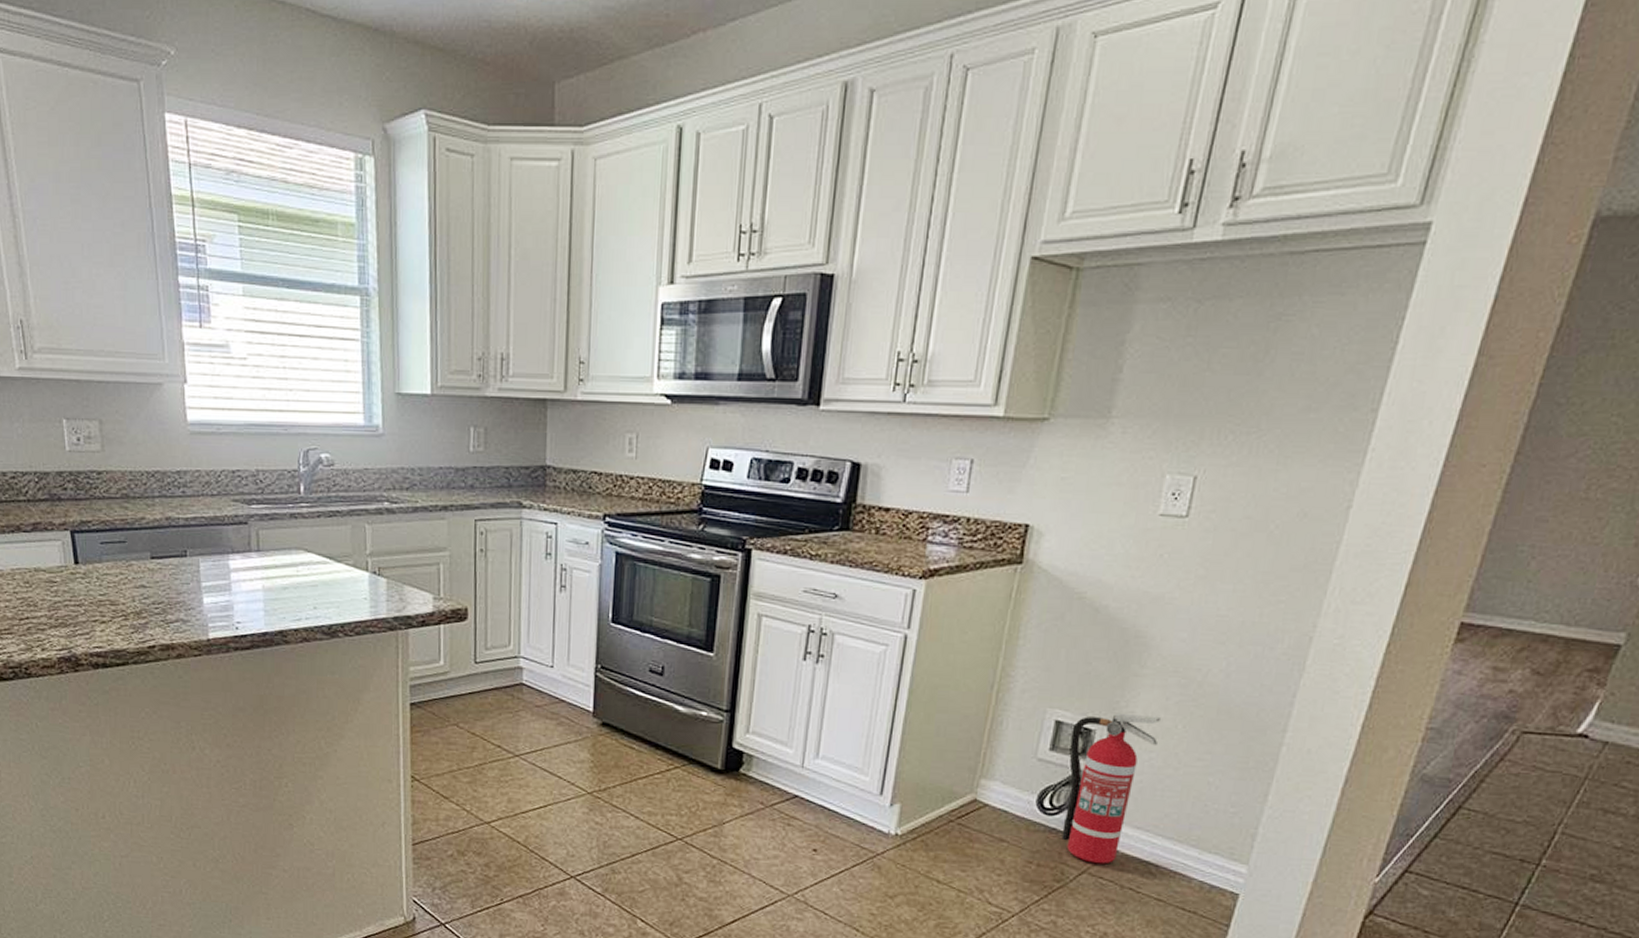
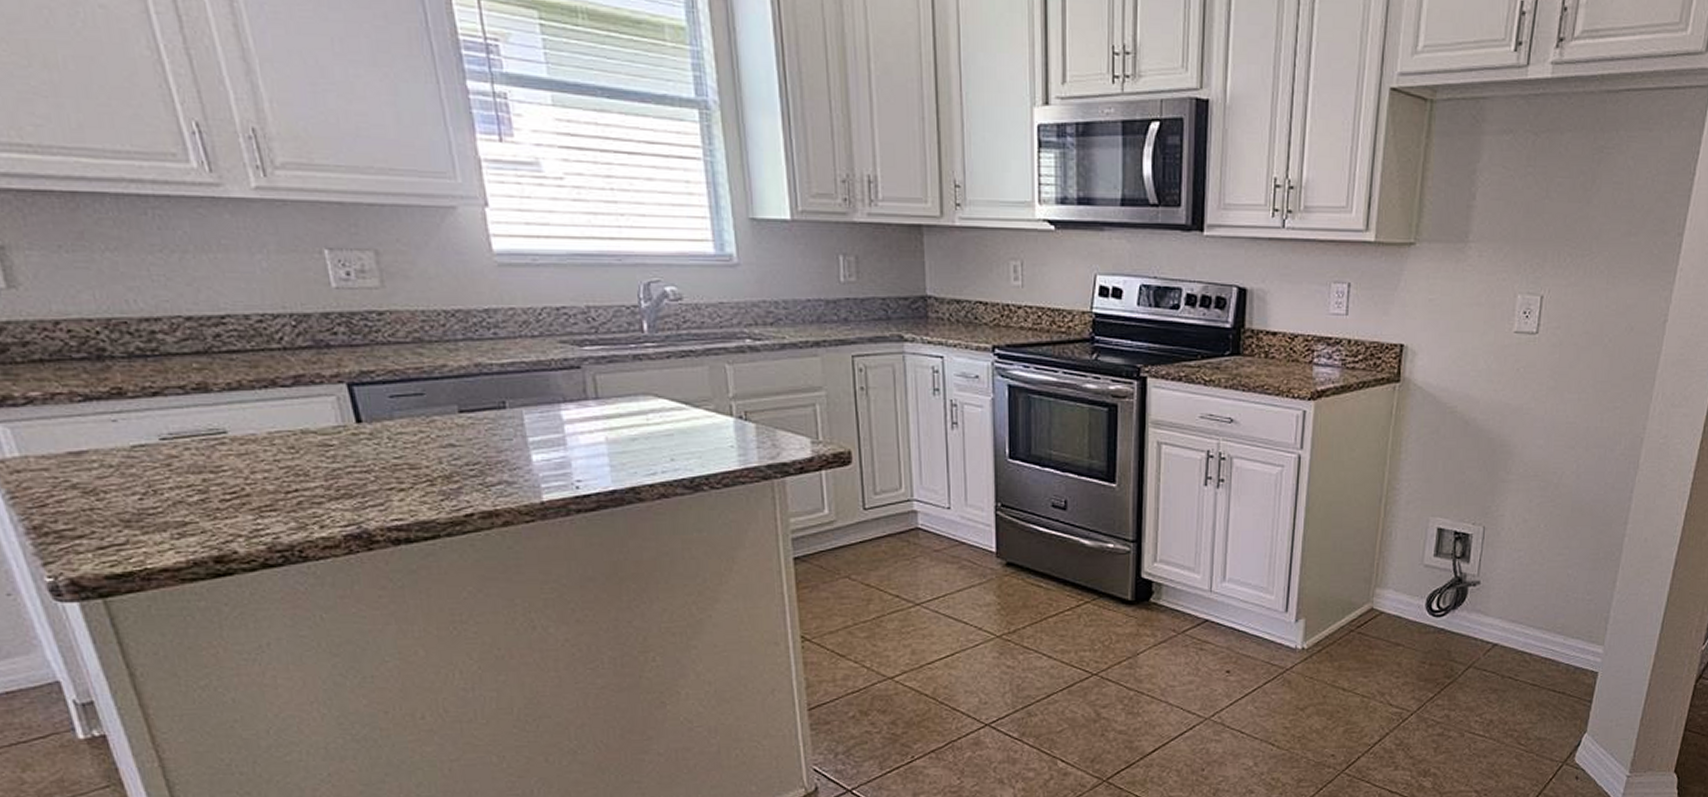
fire extinguisher: present [1061,712,1160,864] -> none [1449,517,1526,658]

